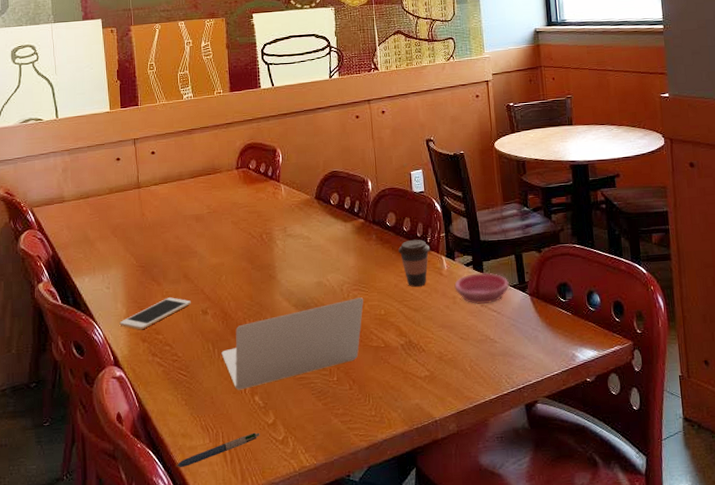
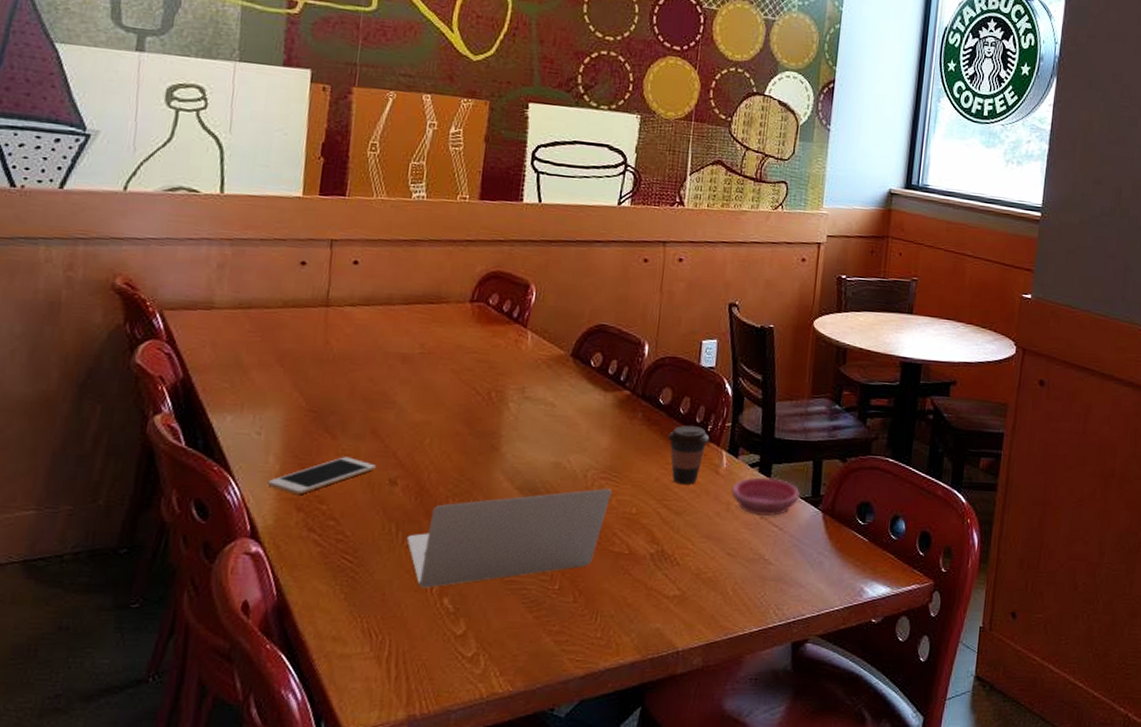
pen: present [176,432,260,467] -> none [317,644,442,680]

